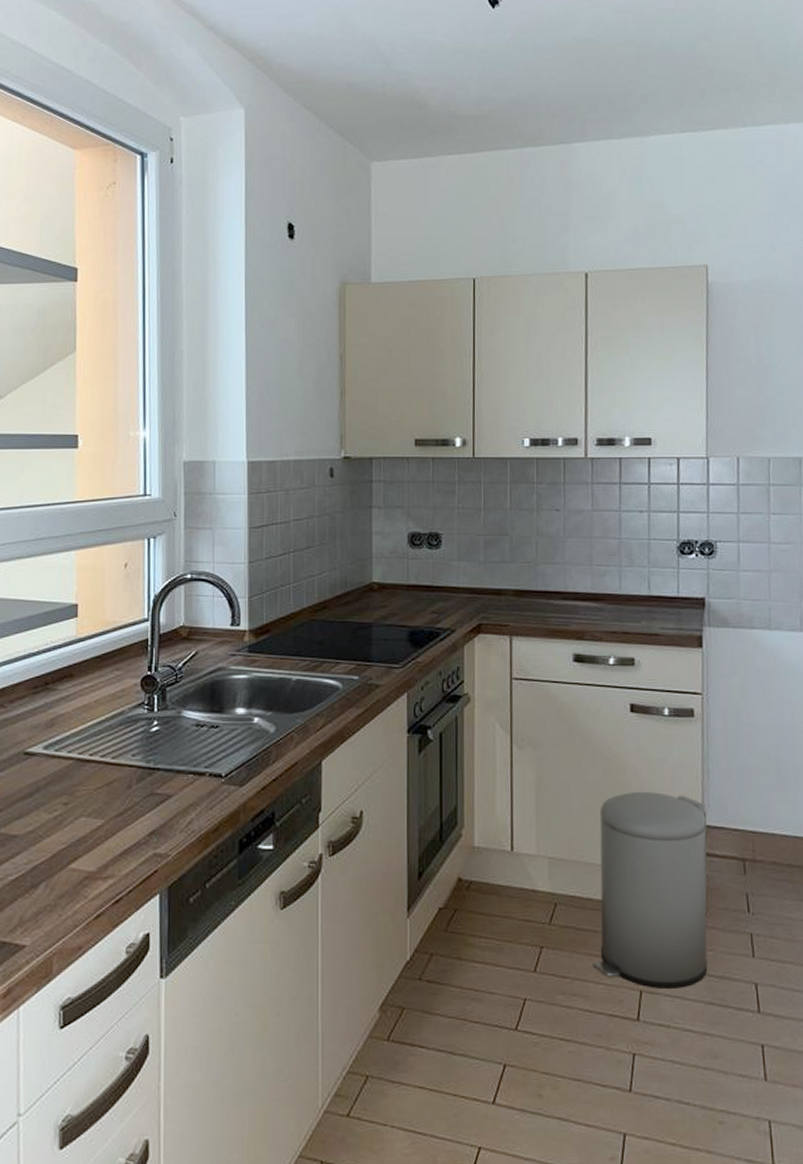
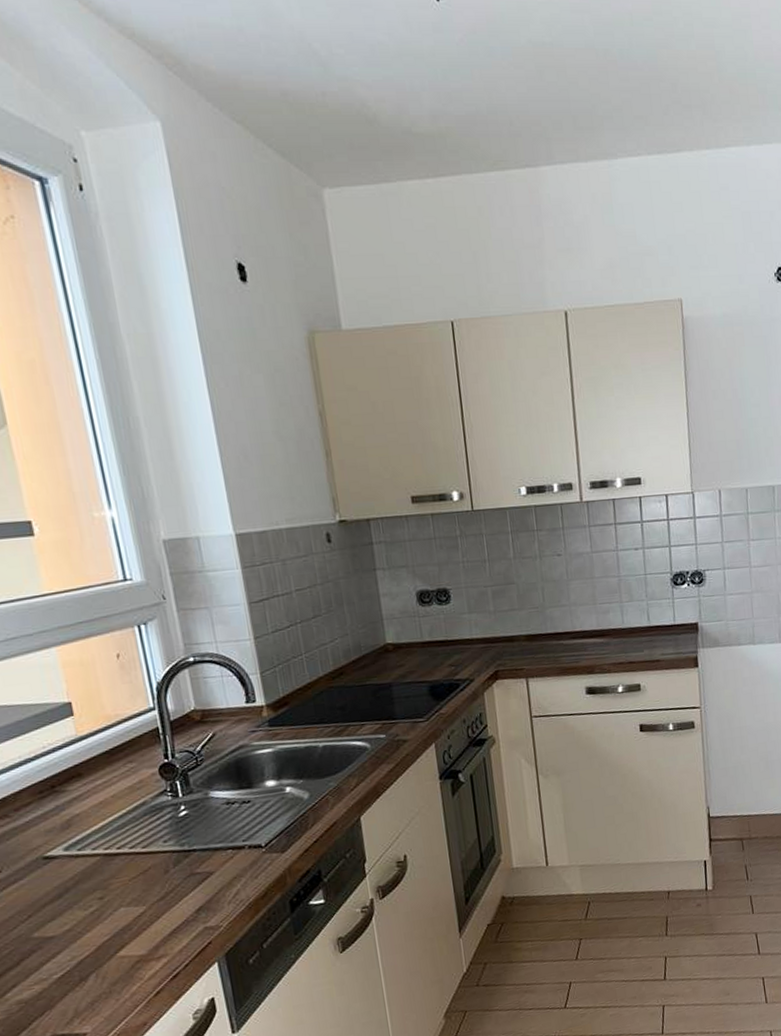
pedal bin: present [592,792,708,989] -> none [620,795,718,953]

